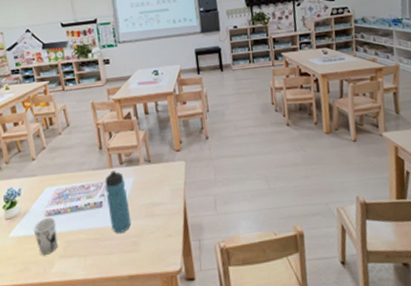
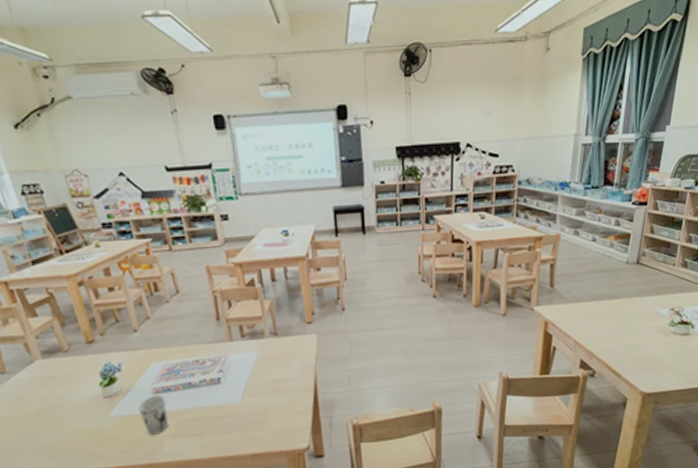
water bottle: present [105,170,132,233] -> none [223,344,254,411]

